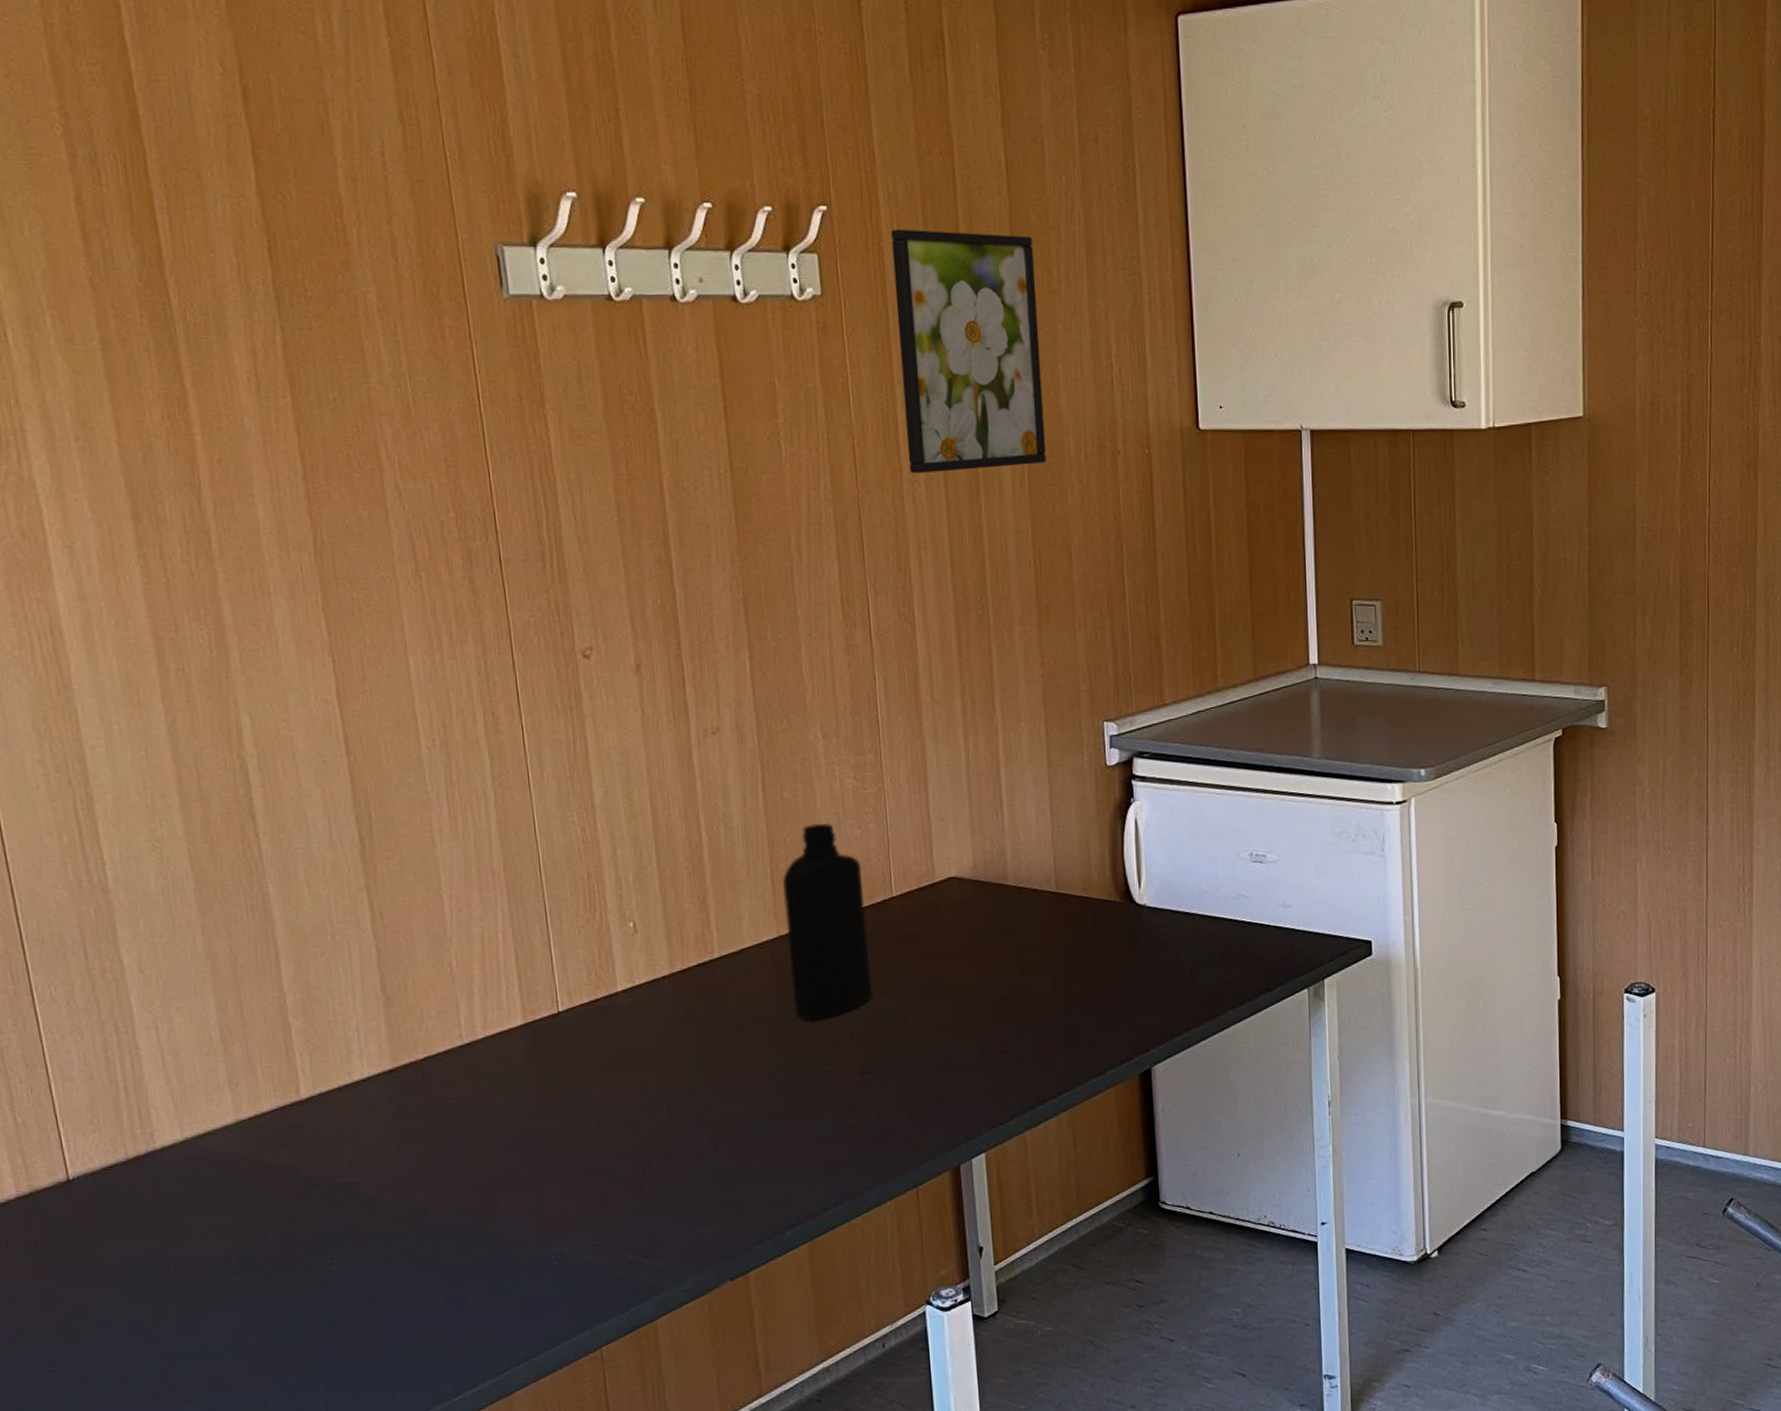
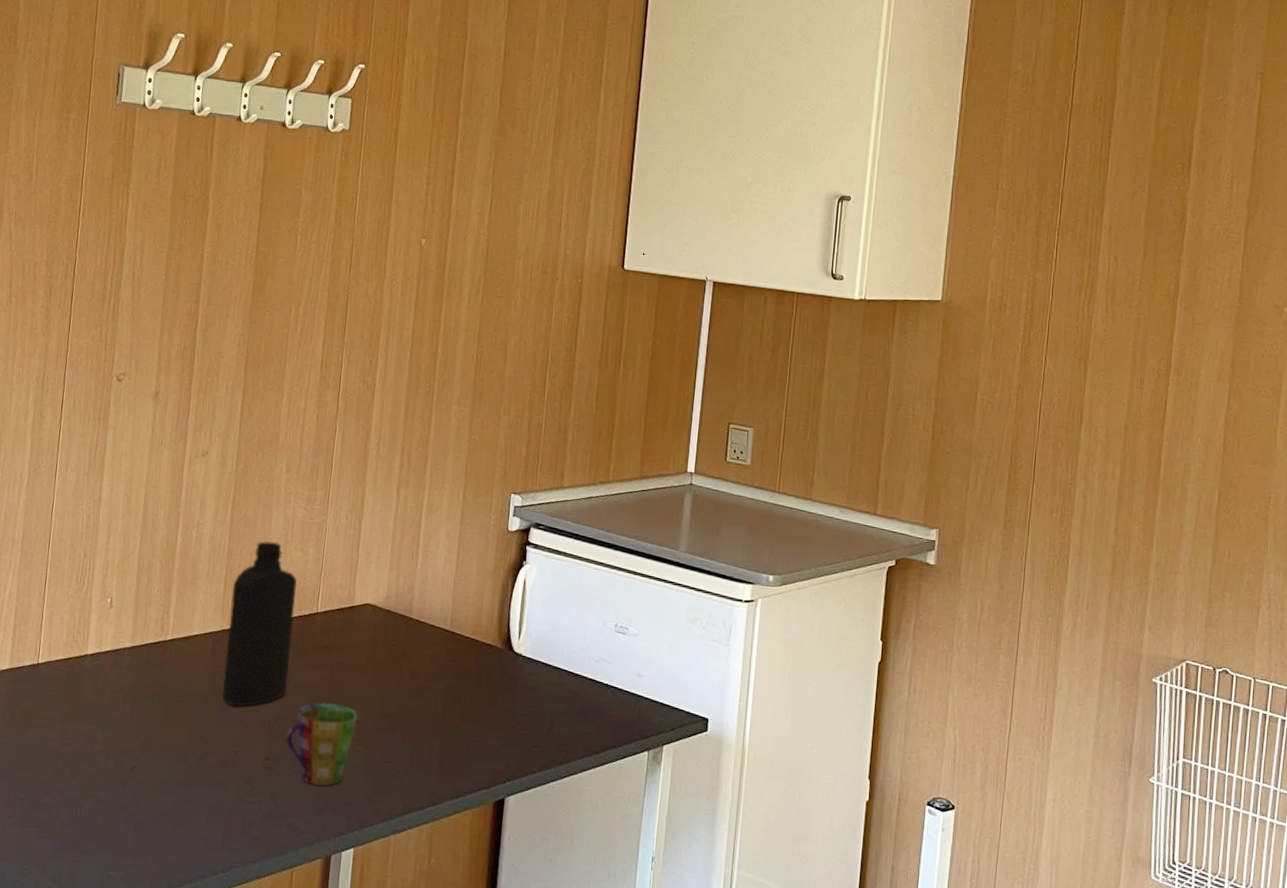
cup: none [881,997,964,1093] -> present [285,703,358,787]
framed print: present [891,229,1047,473] -> none [392,88,516,279]

